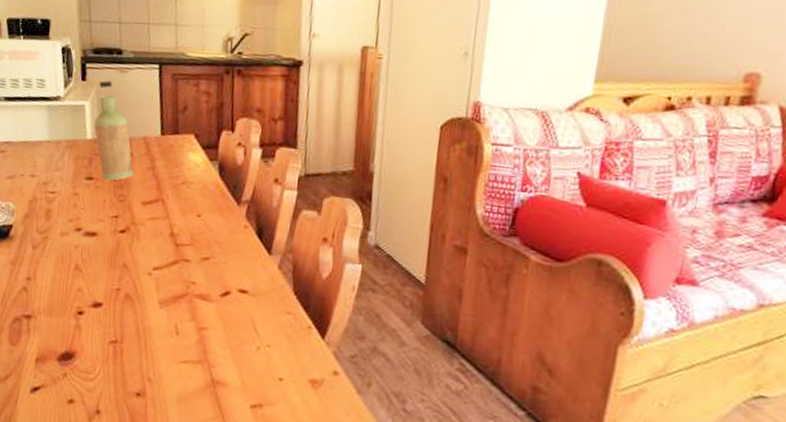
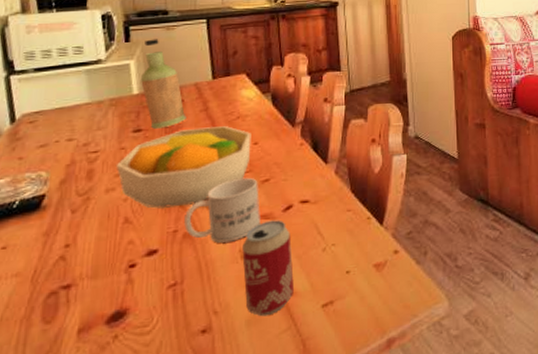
fruit bowl: none [69,185,195,267] -> present [115,126,251,209]
mug: none [126,249,198,315] -> present [184,177,260,243]
beverage can: none [177,302,226,399] -> present [242,220,294,317]

